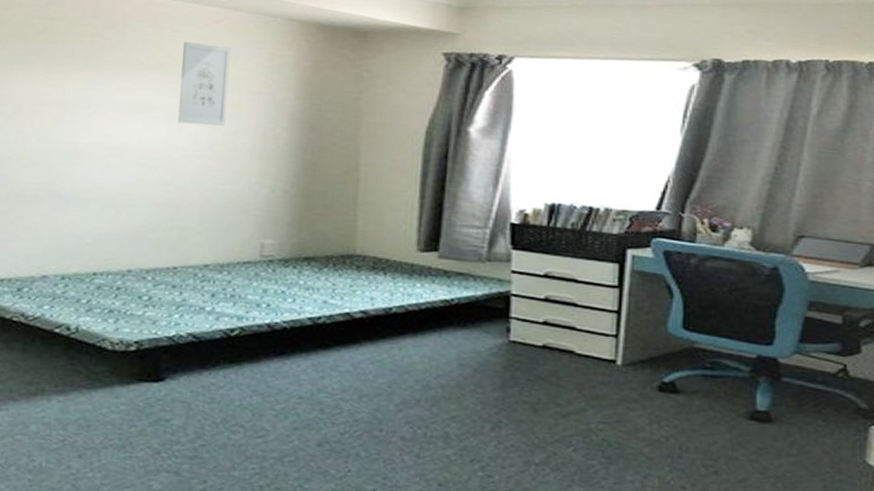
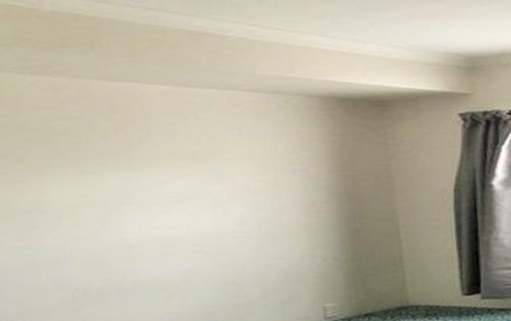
wall art: present [177,41,231,126] -> none [209,128,268,209]

